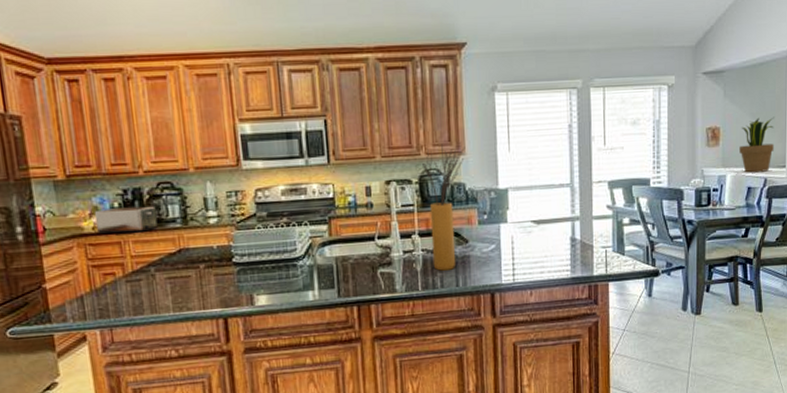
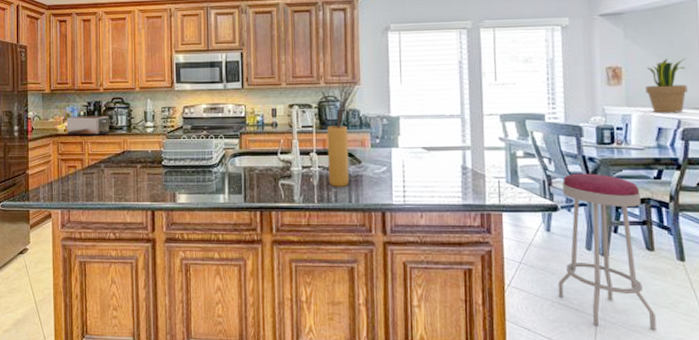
bar stool: none [657,236,737,381] -> present [557,173,656,330]

